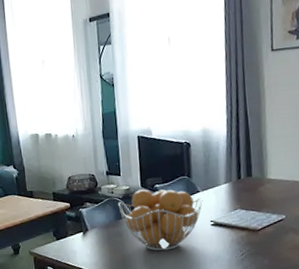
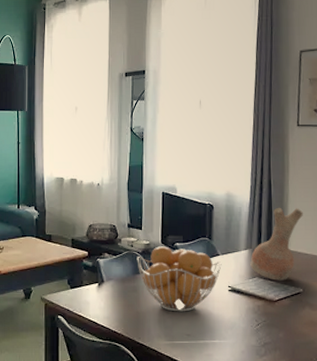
vase: none [231,136,282,210] -> present [250,207,303,281]

